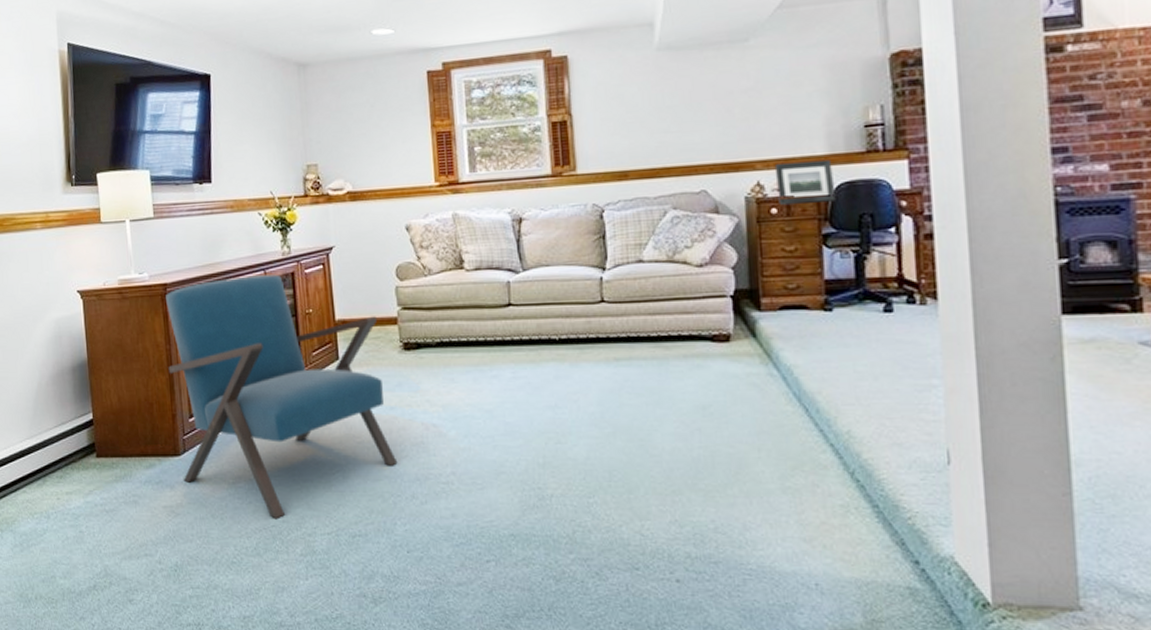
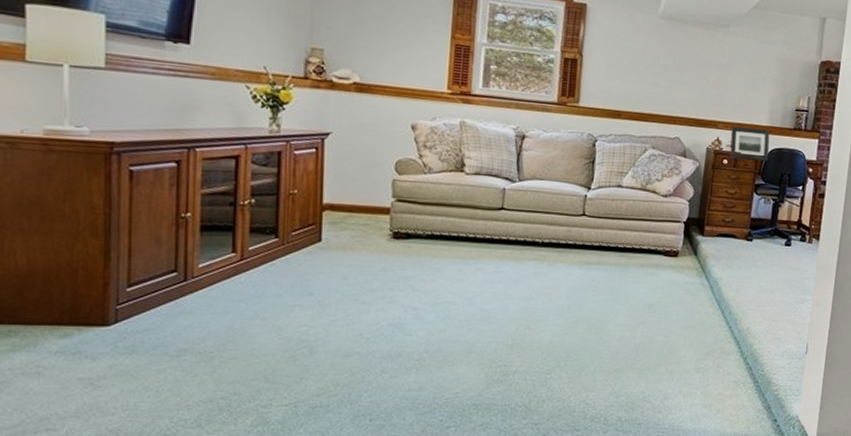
armchair: present [166,274,398,520] -> none [105,147,372,392]

